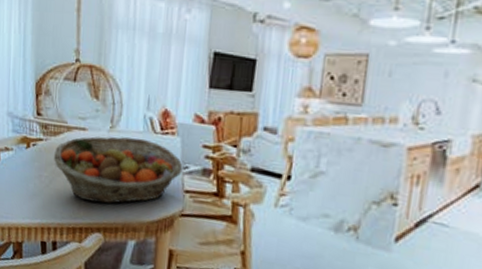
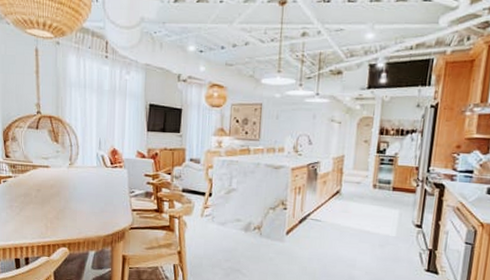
fruit basket: present [54,136,183,204] -> none [23,171,130,224]

